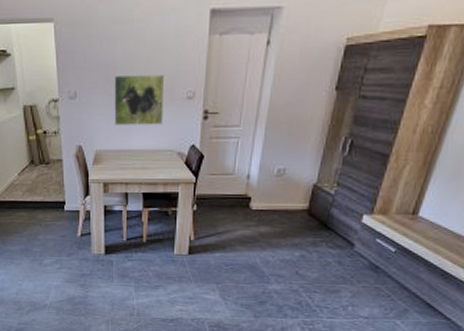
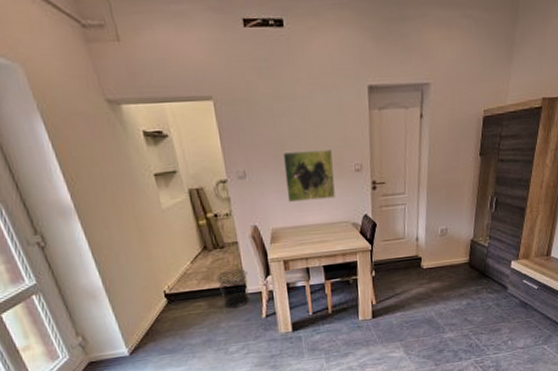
waste bin: none [40,185,68,223] -> present [217,268,250,309]

